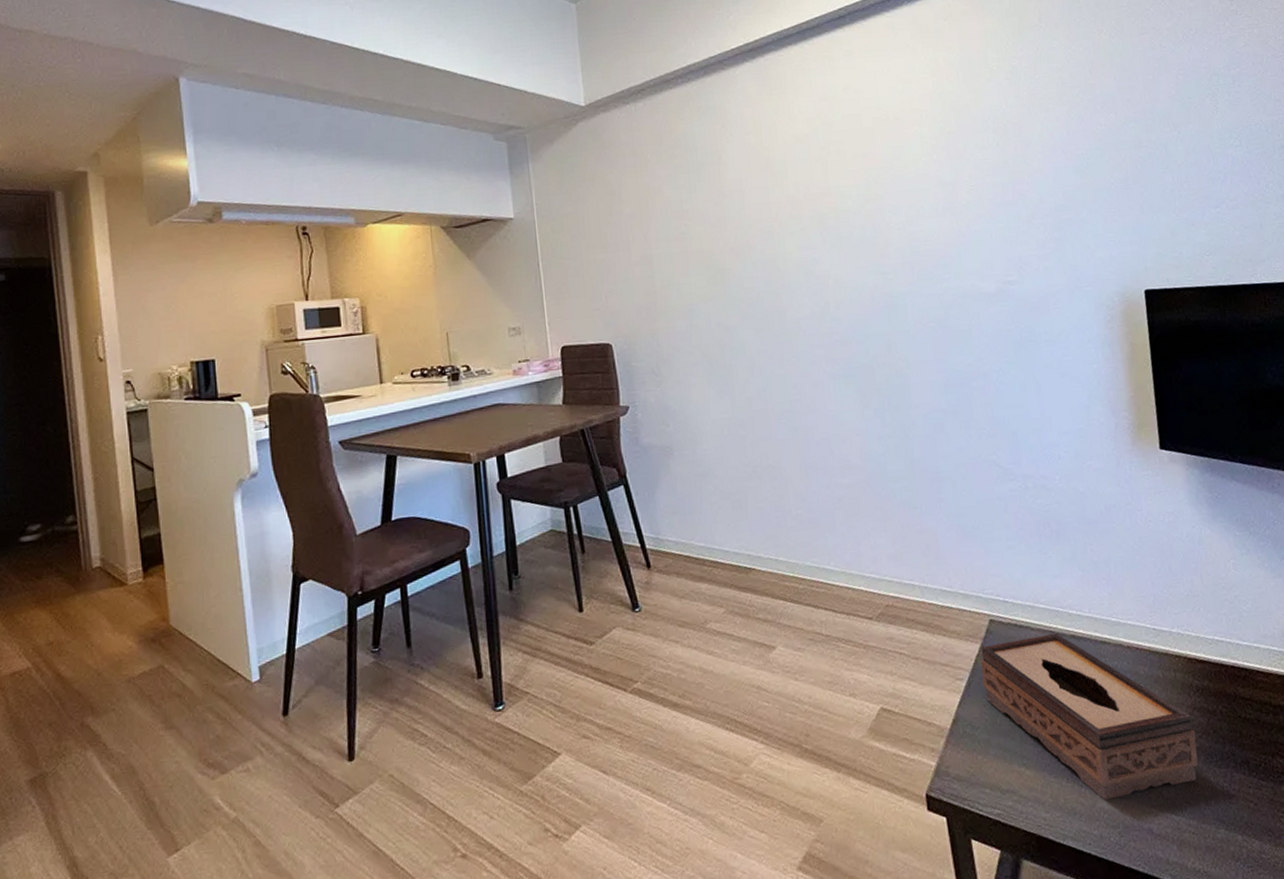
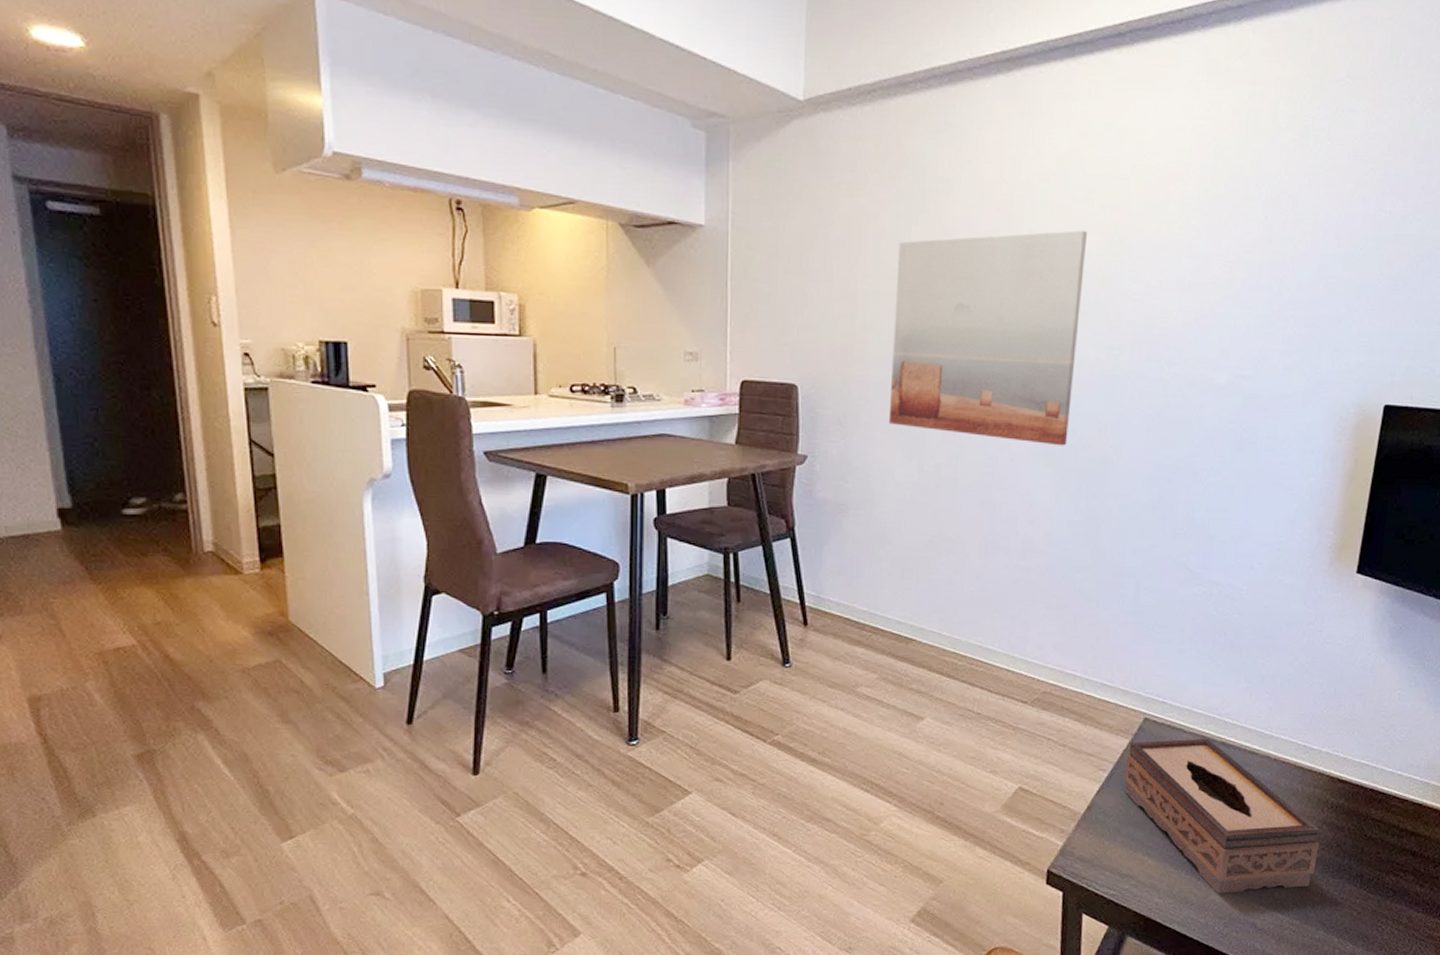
wall art: none [683,176,863,368] -> present [888,230,1088,446]

